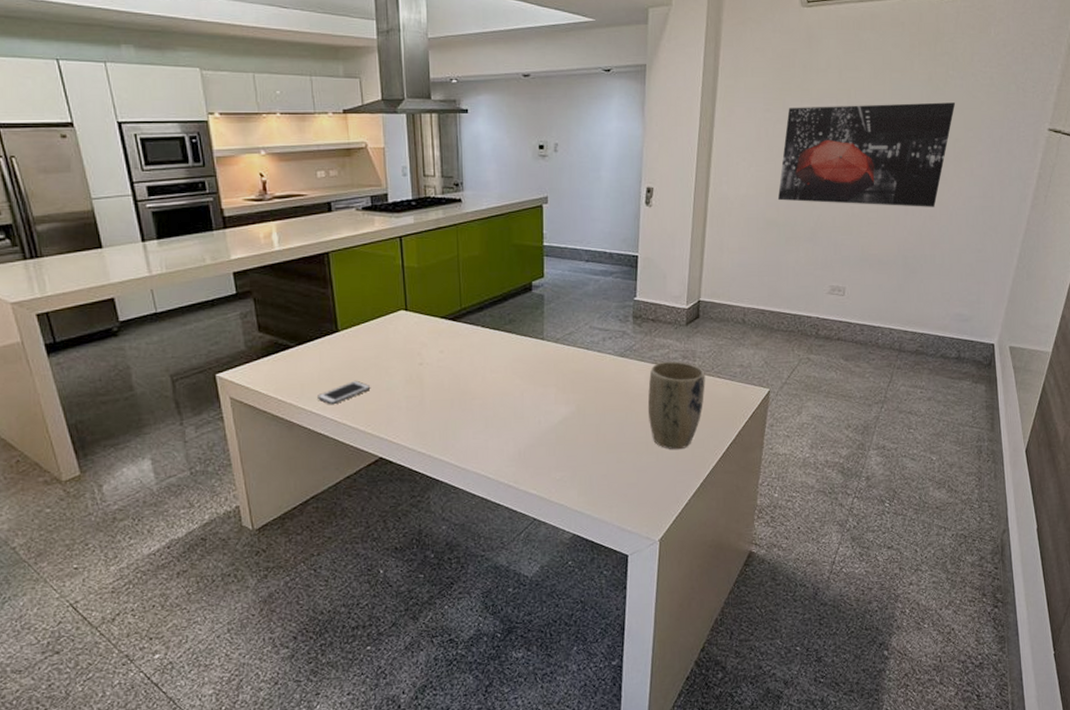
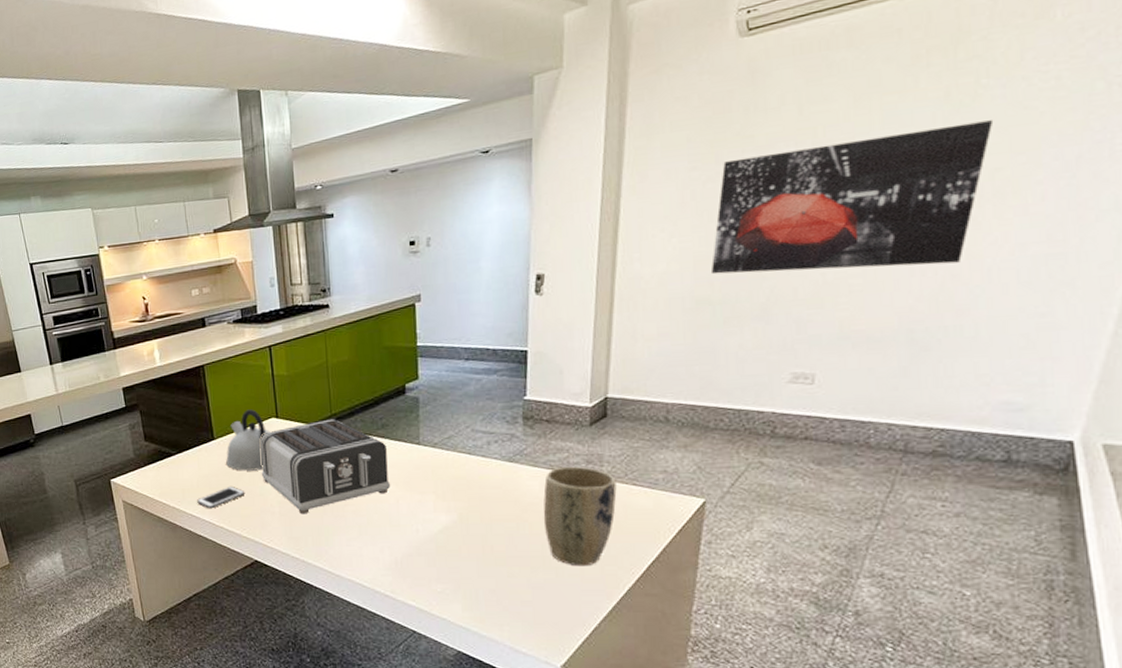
kettle: none [351,301,399,365] -> present [226,409,270,471]
toaster: none [387,313,515,409] -> present [259,419,390,515]

